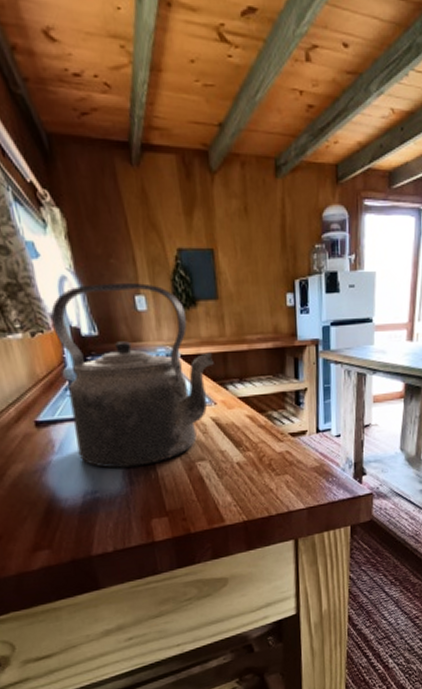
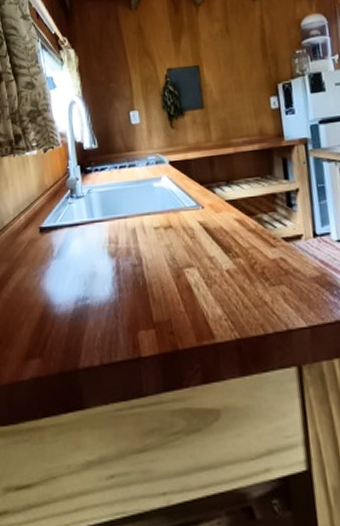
kettle: present [51,282,214,469] -> none [61,100,201,274]

